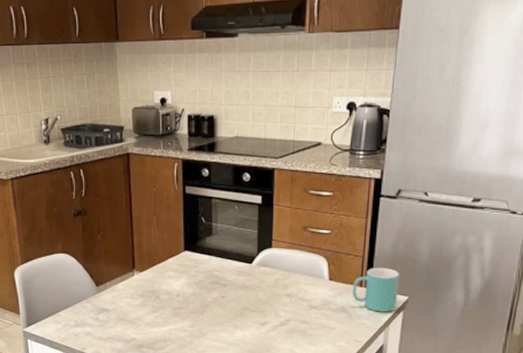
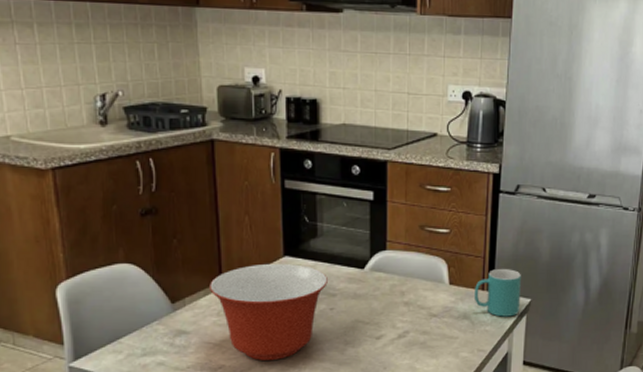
mixing bowl: none [125,256,220,337] -> present [210,263,328,360]

